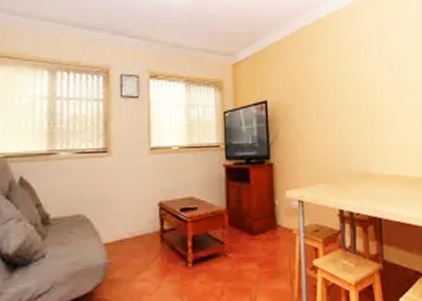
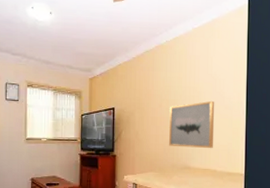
wall art: none [338,86,398,149] -> present [169,100,215,149]

